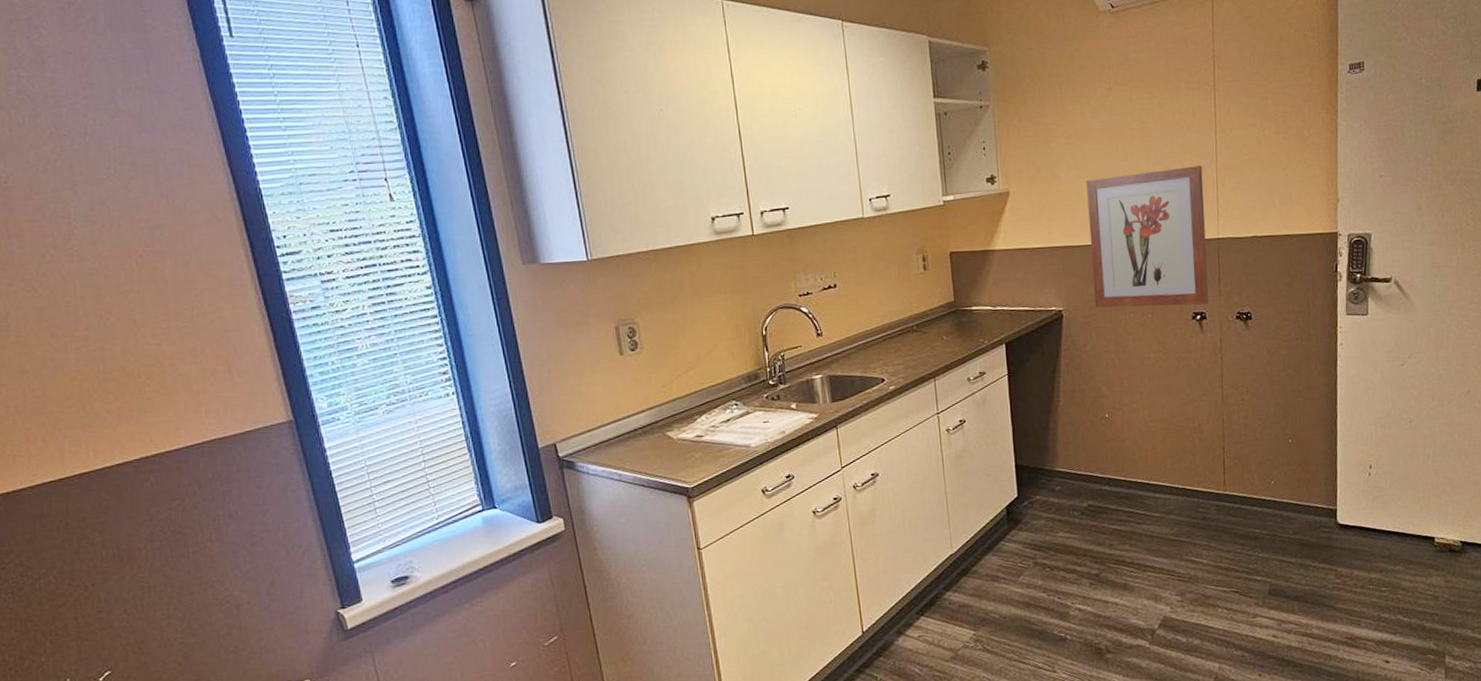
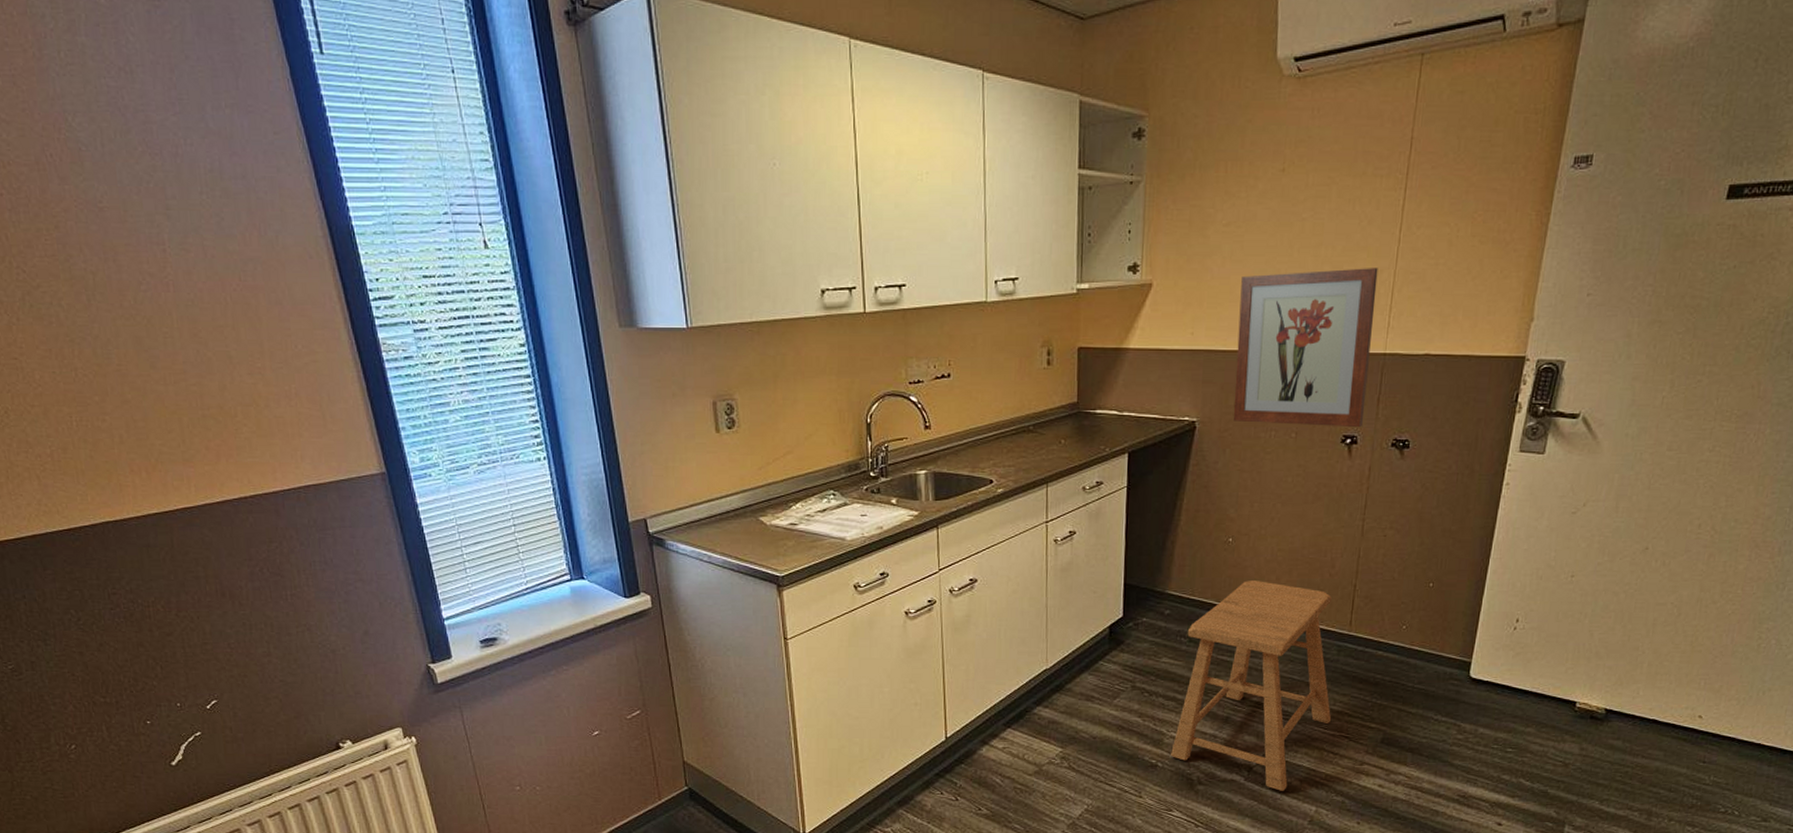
stool: none [1078,450,1221,652] -> present [1171,579,1332,791]

